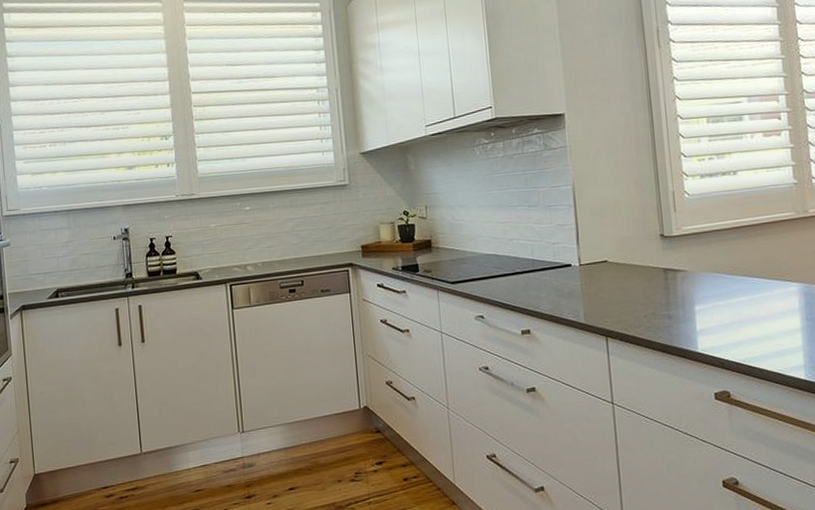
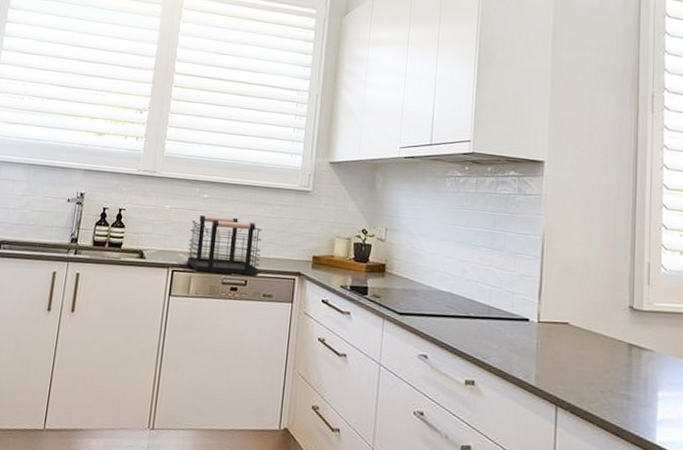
dish rack: none [238,223,313,281] -> present [186,215,262,276]

